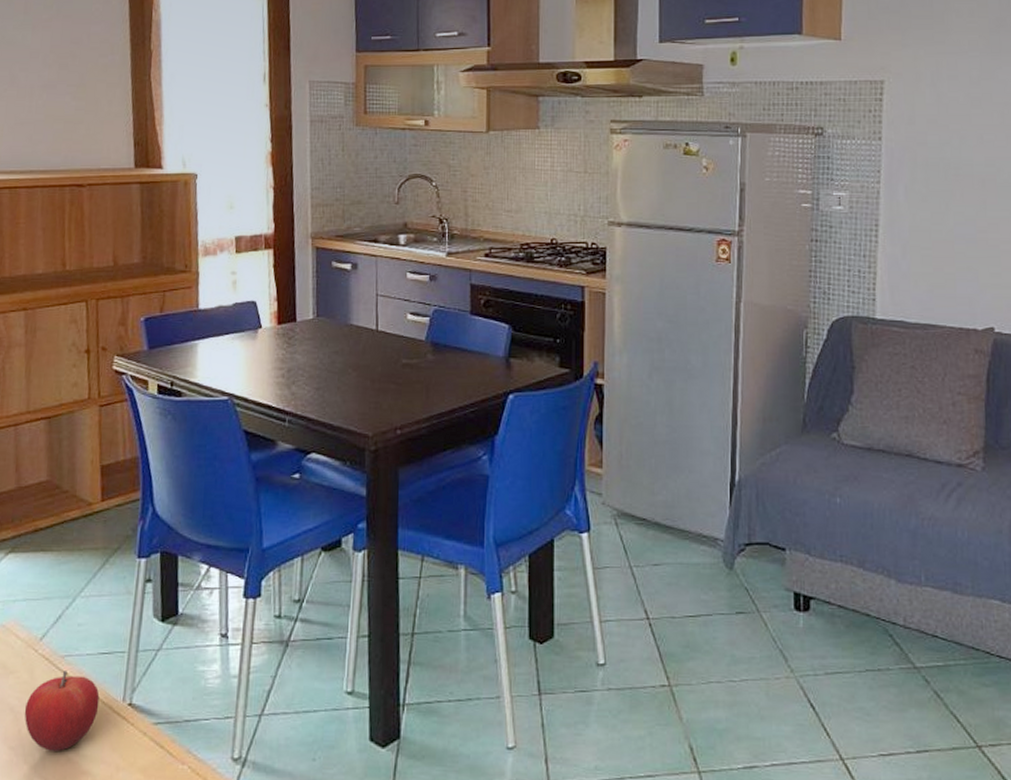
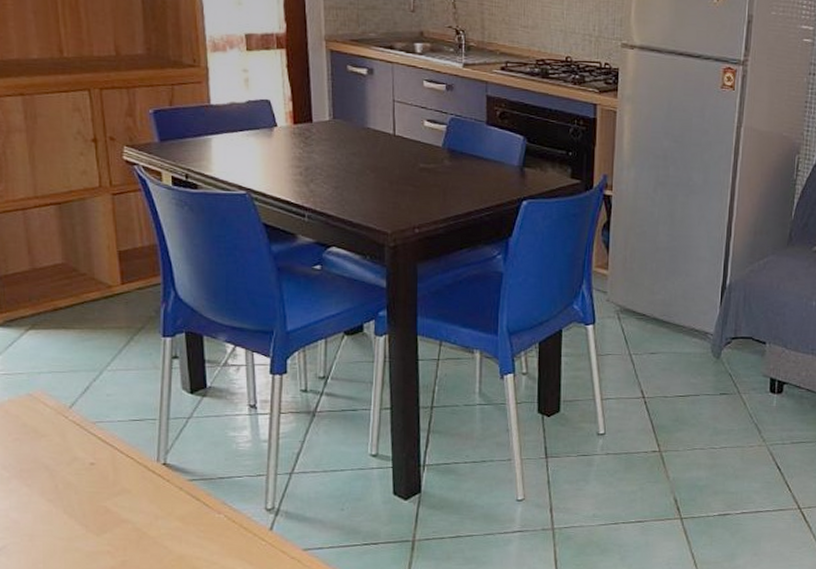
fruit: present [24,671,100,751] -> none [59,435,134,503]

